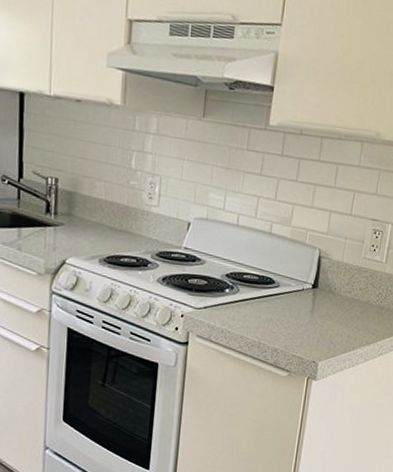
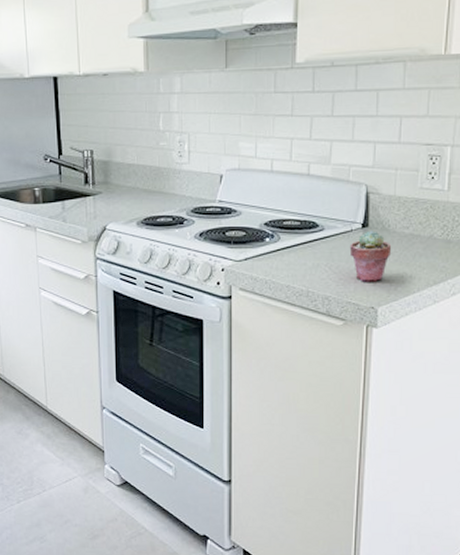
potted succulent: none [299,291,336,339] -> present [349,231,392,282]

